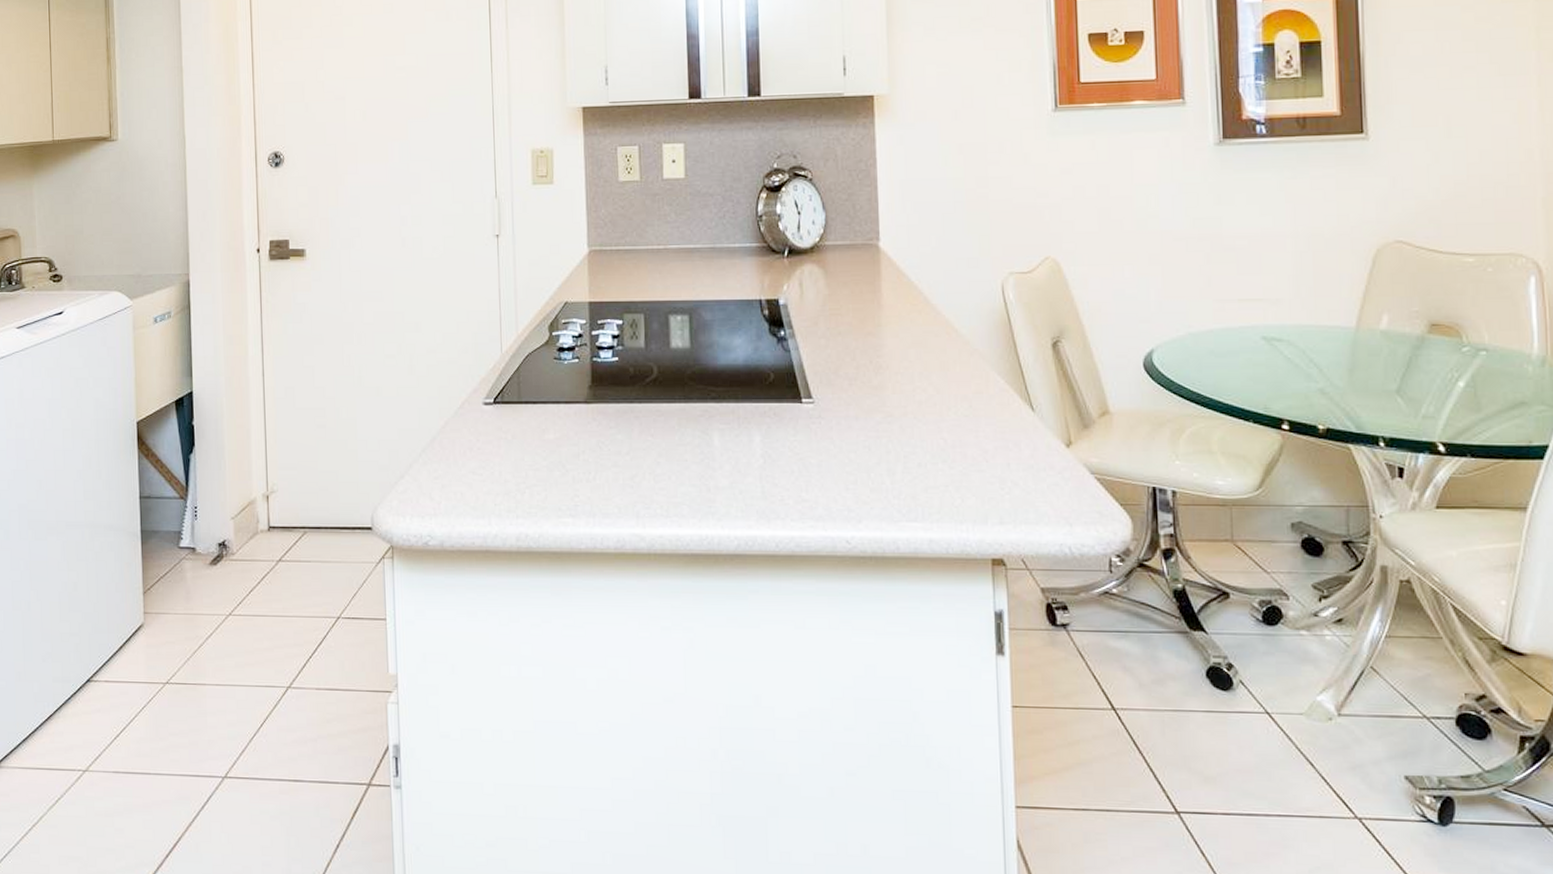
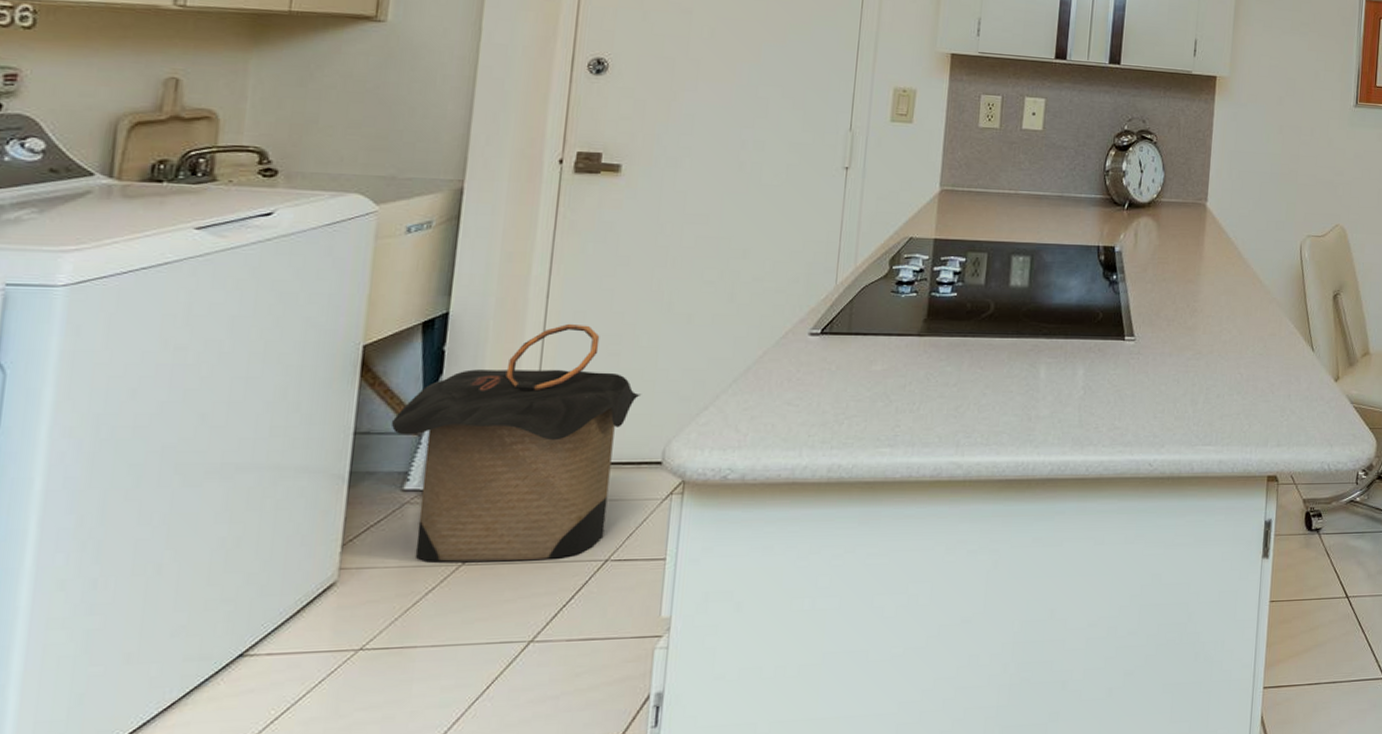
laundry hamper: none [164,399,348,614] -> present [390,323,642,562]

